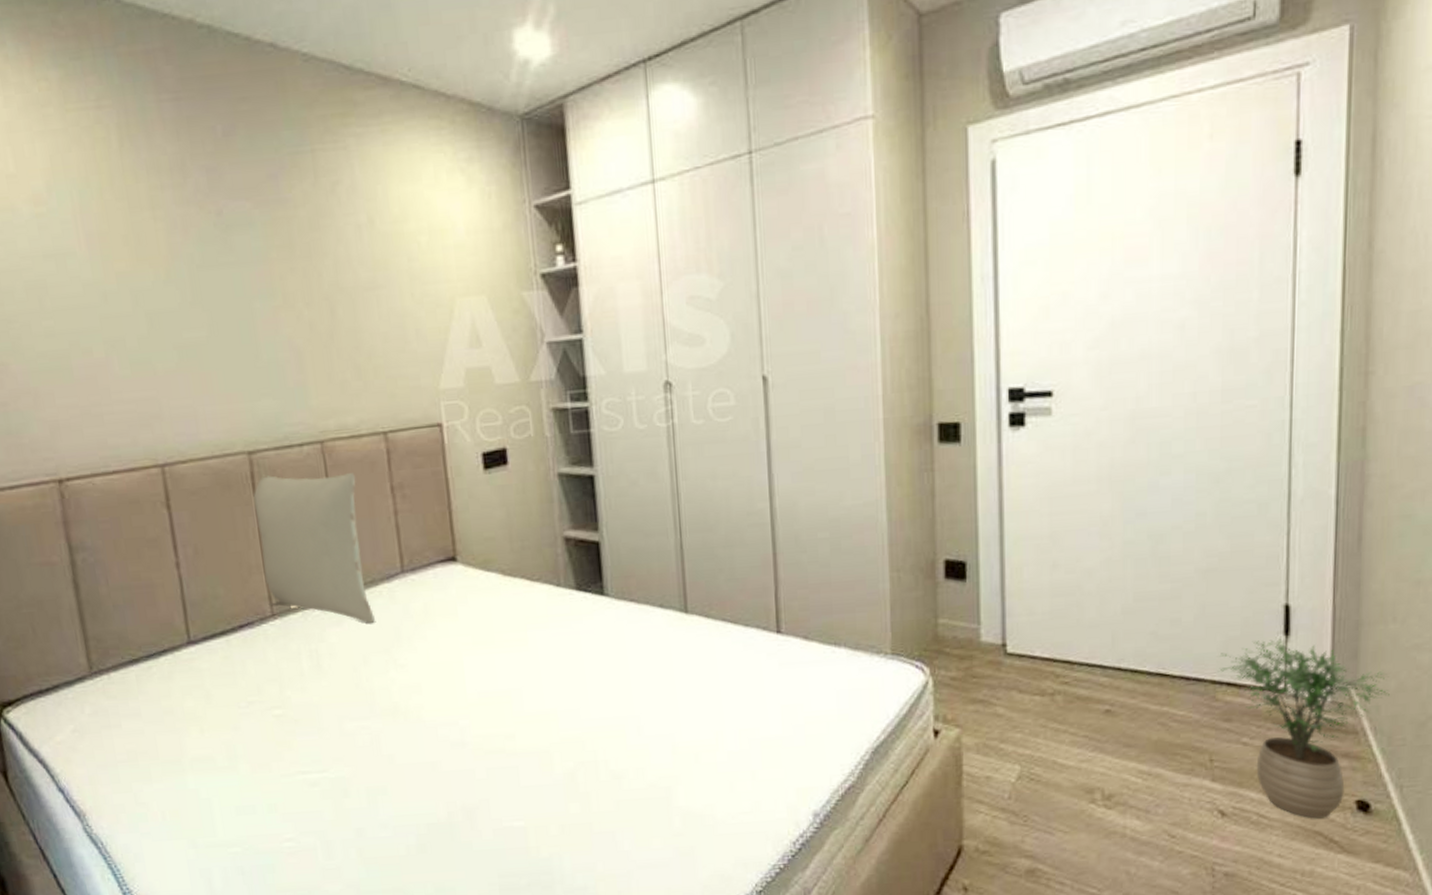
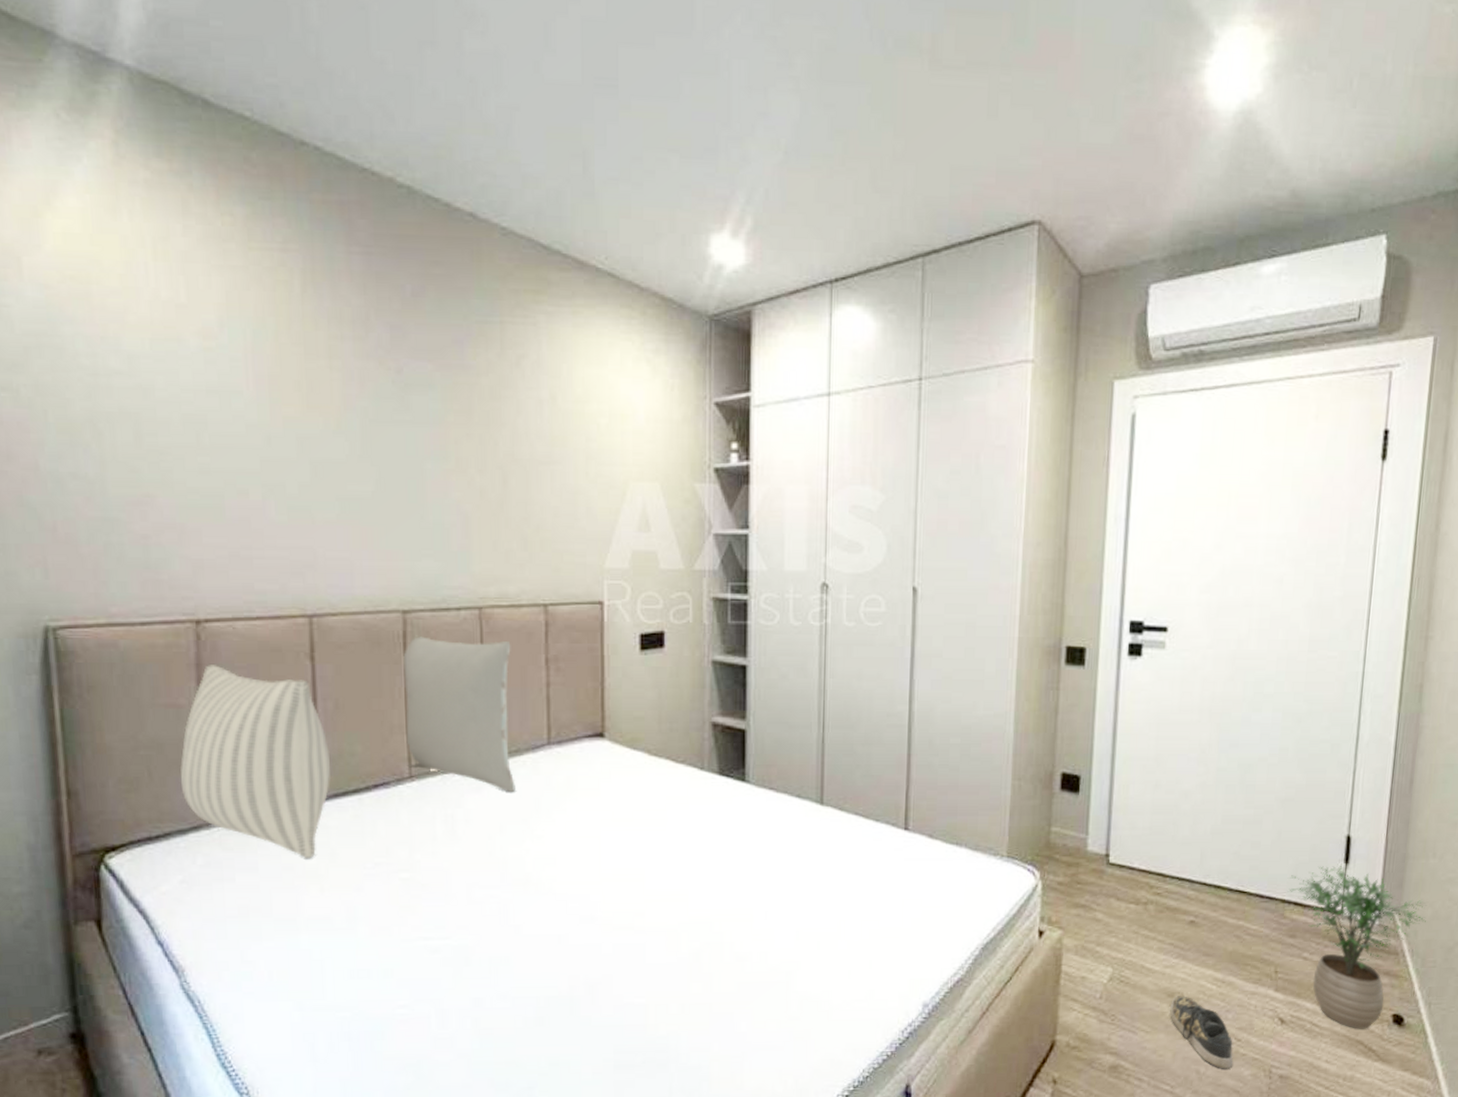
pillow: none [59,521,198,703] -> present [180,665,331,860]
shoe: none [1090,790,1168,869] -> present [1170,995,1233,1069]

